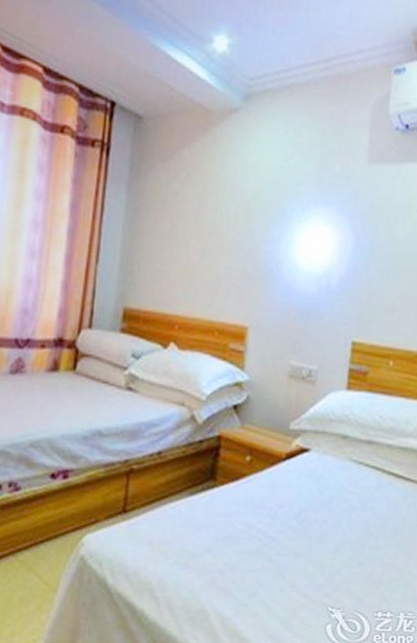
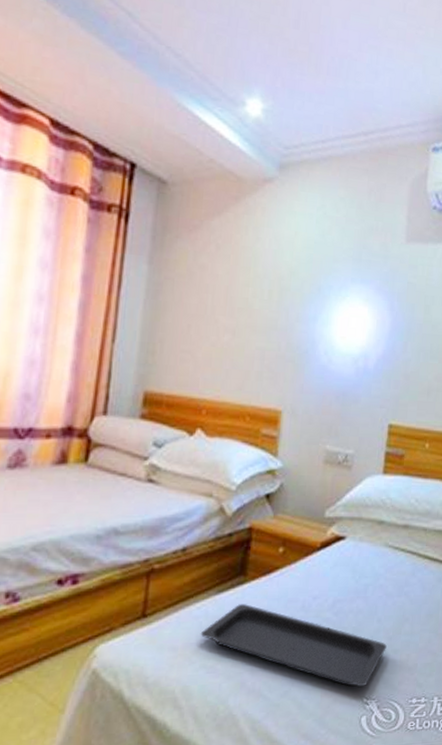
serving tray: none [174,507,351,596] -> present [200,604,387,687]

